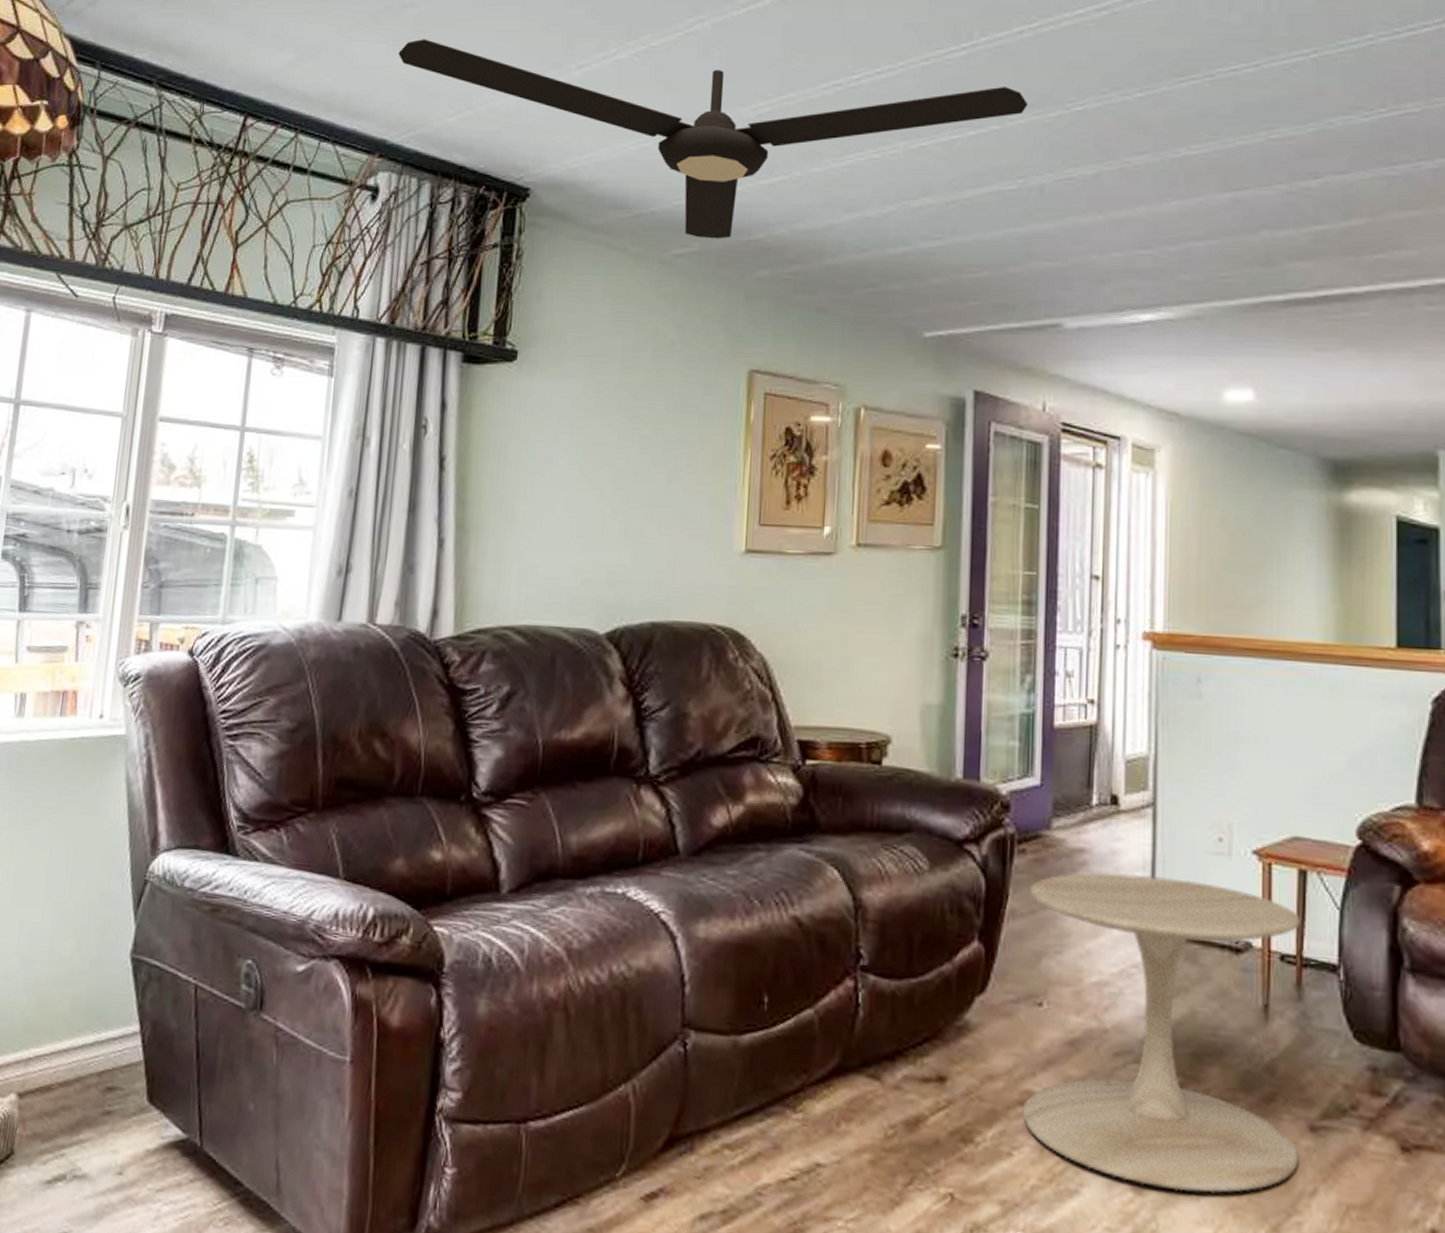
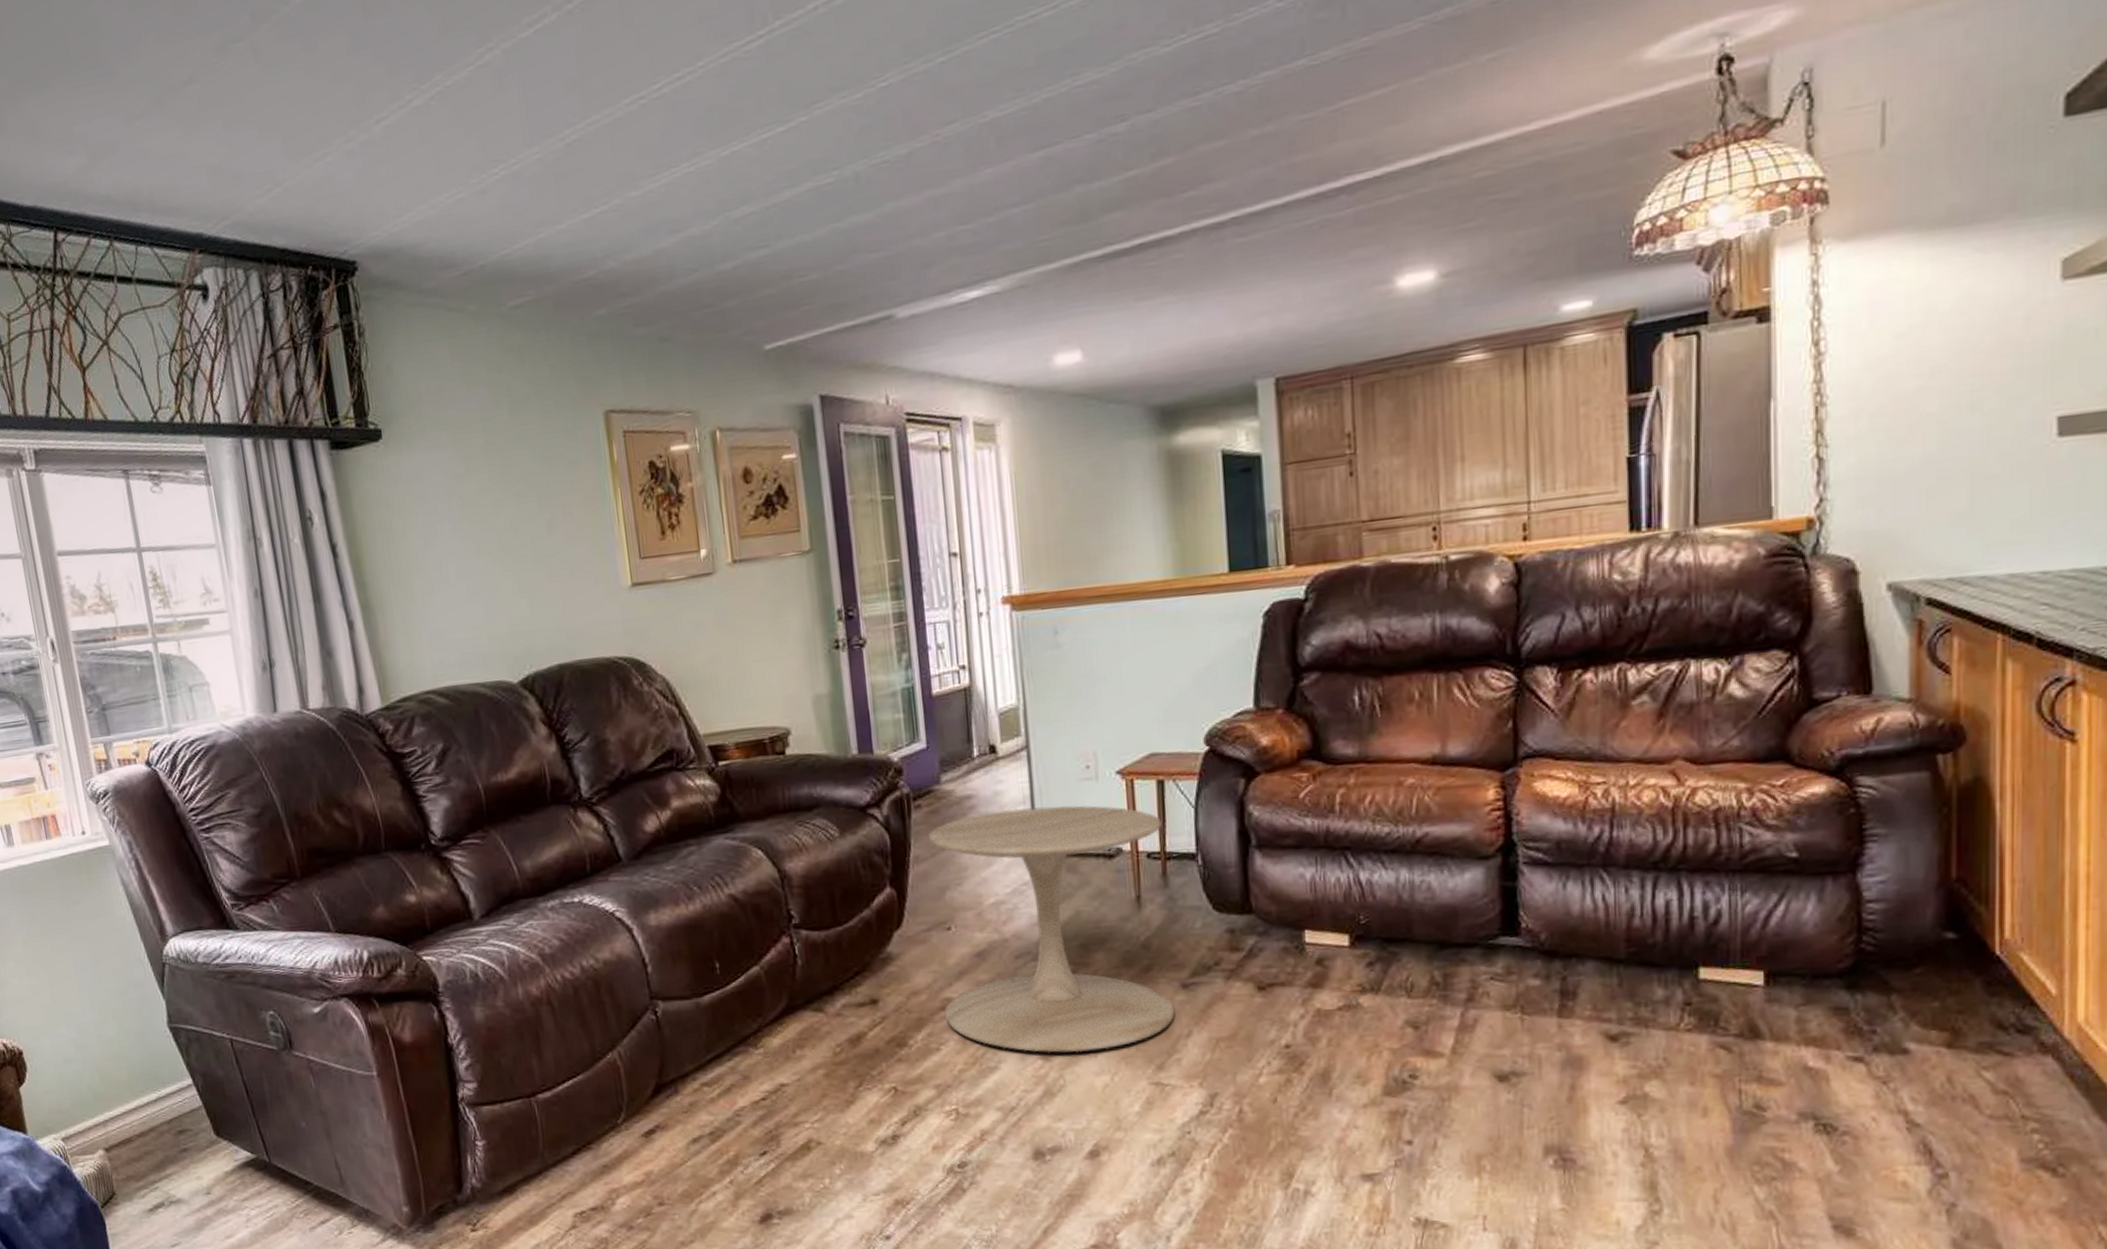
ceiling fan: present [398,39,1028,239] -> none [191,72,833,286]

